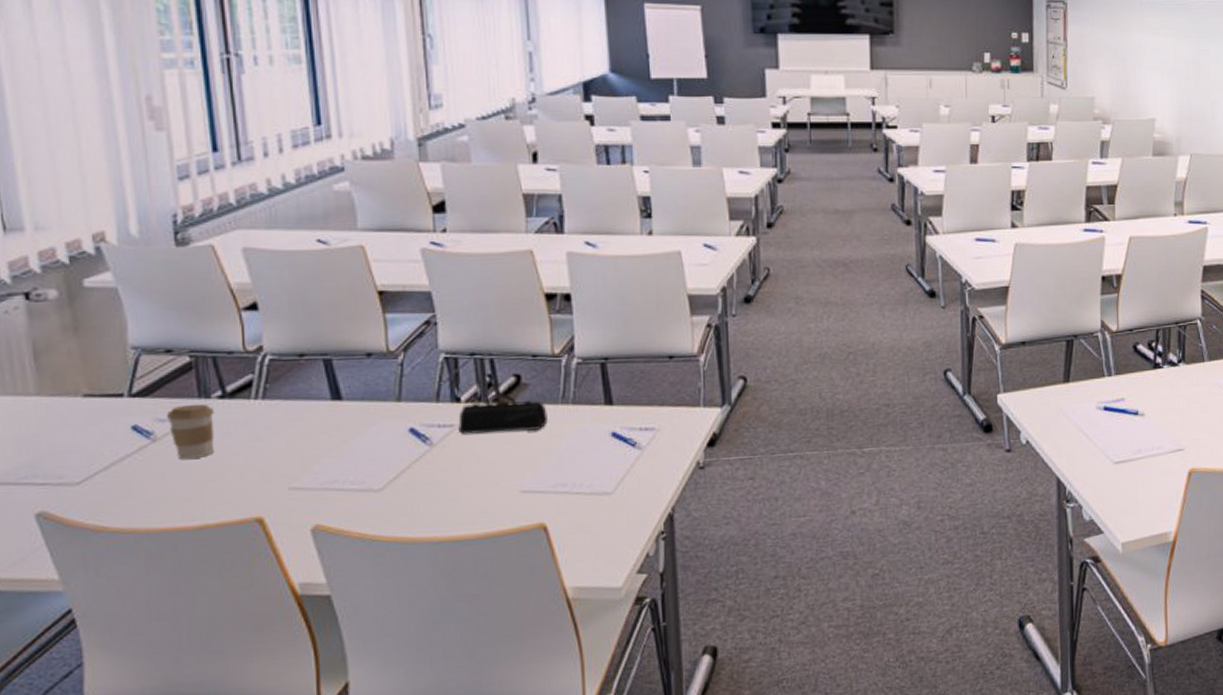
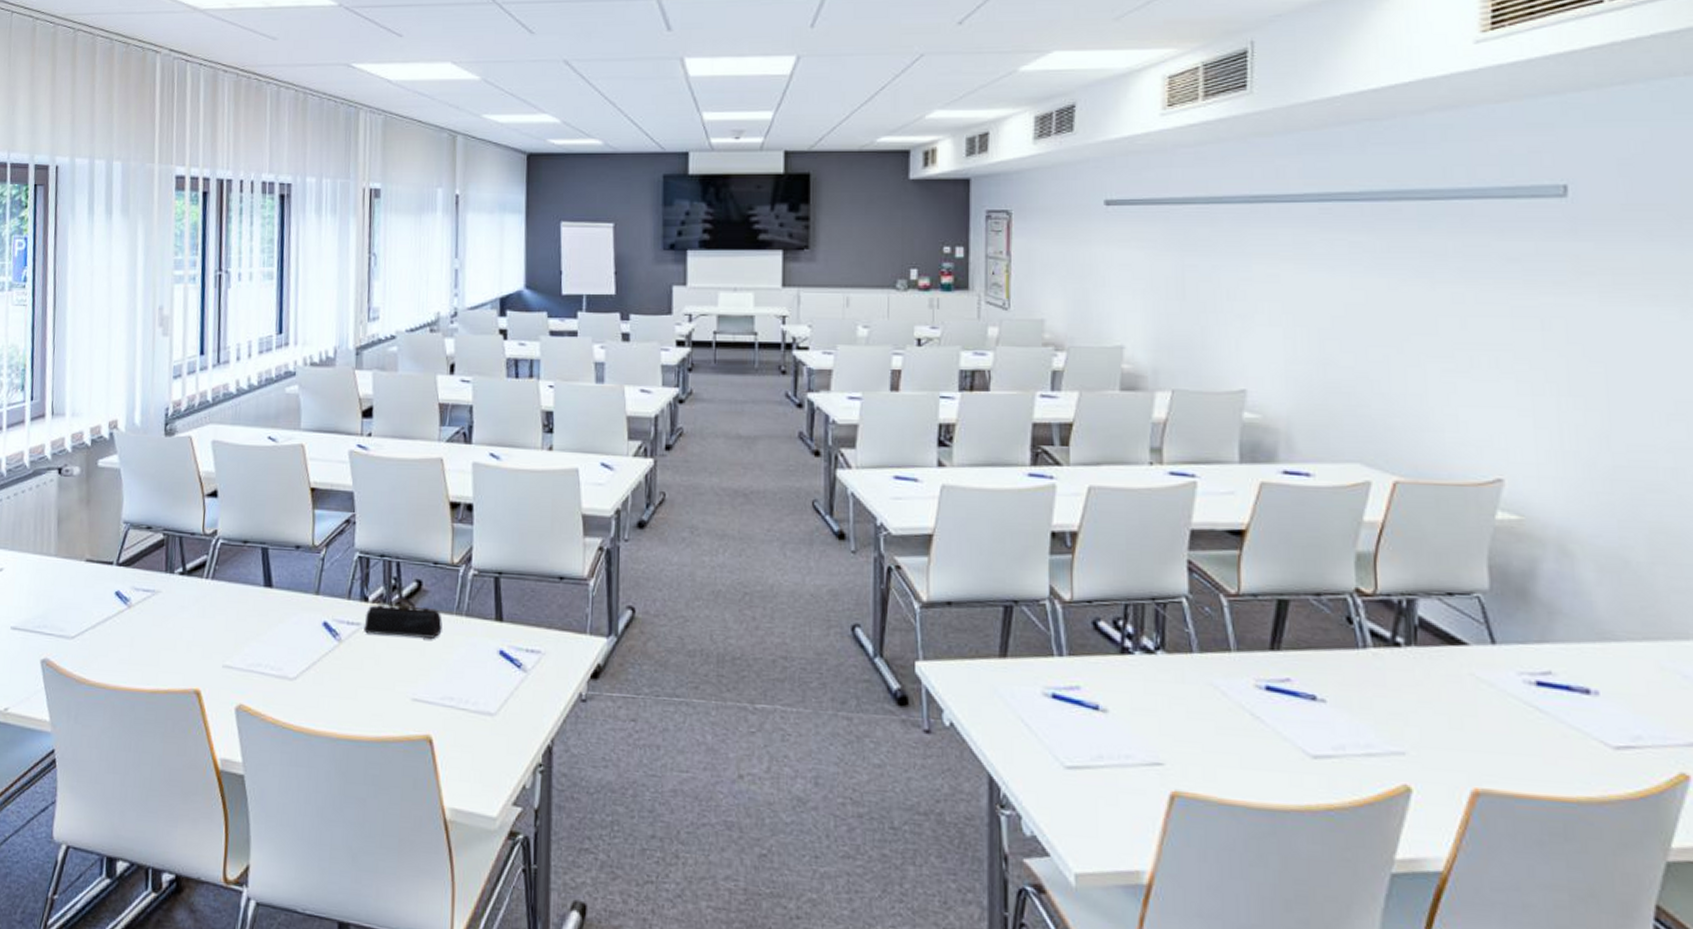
coffee cup: present [167,404,215,459] -> none [141,577,176,627]

